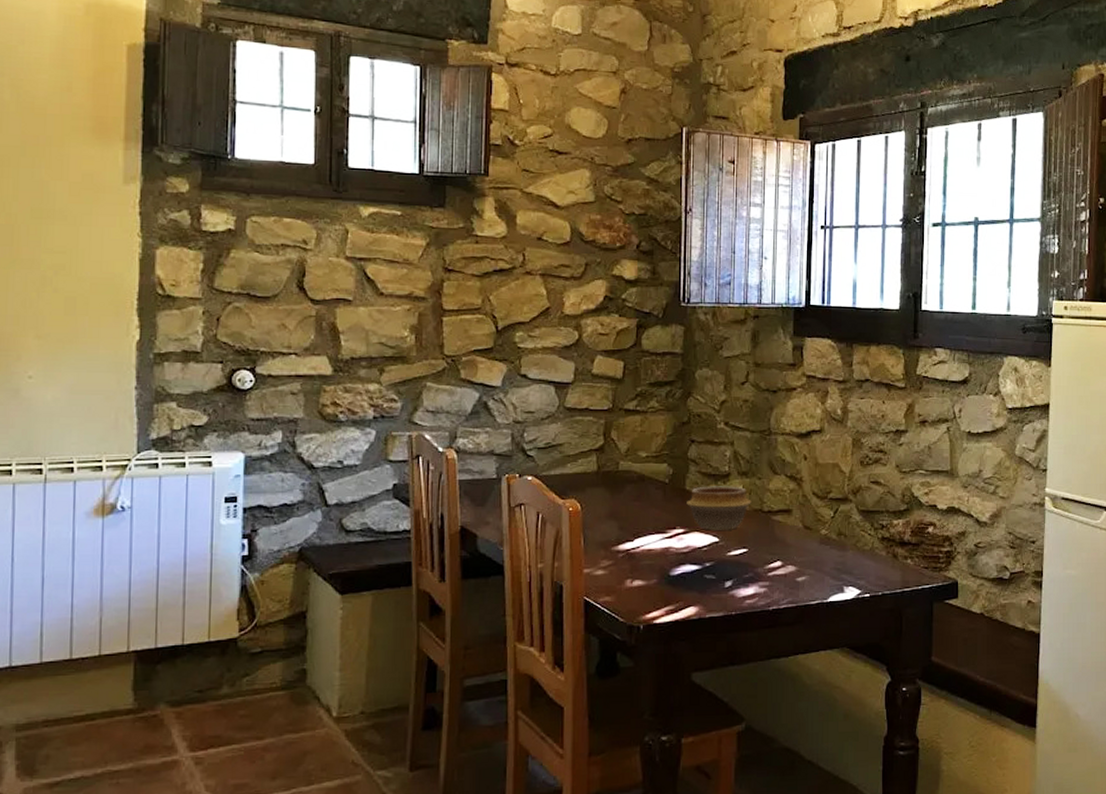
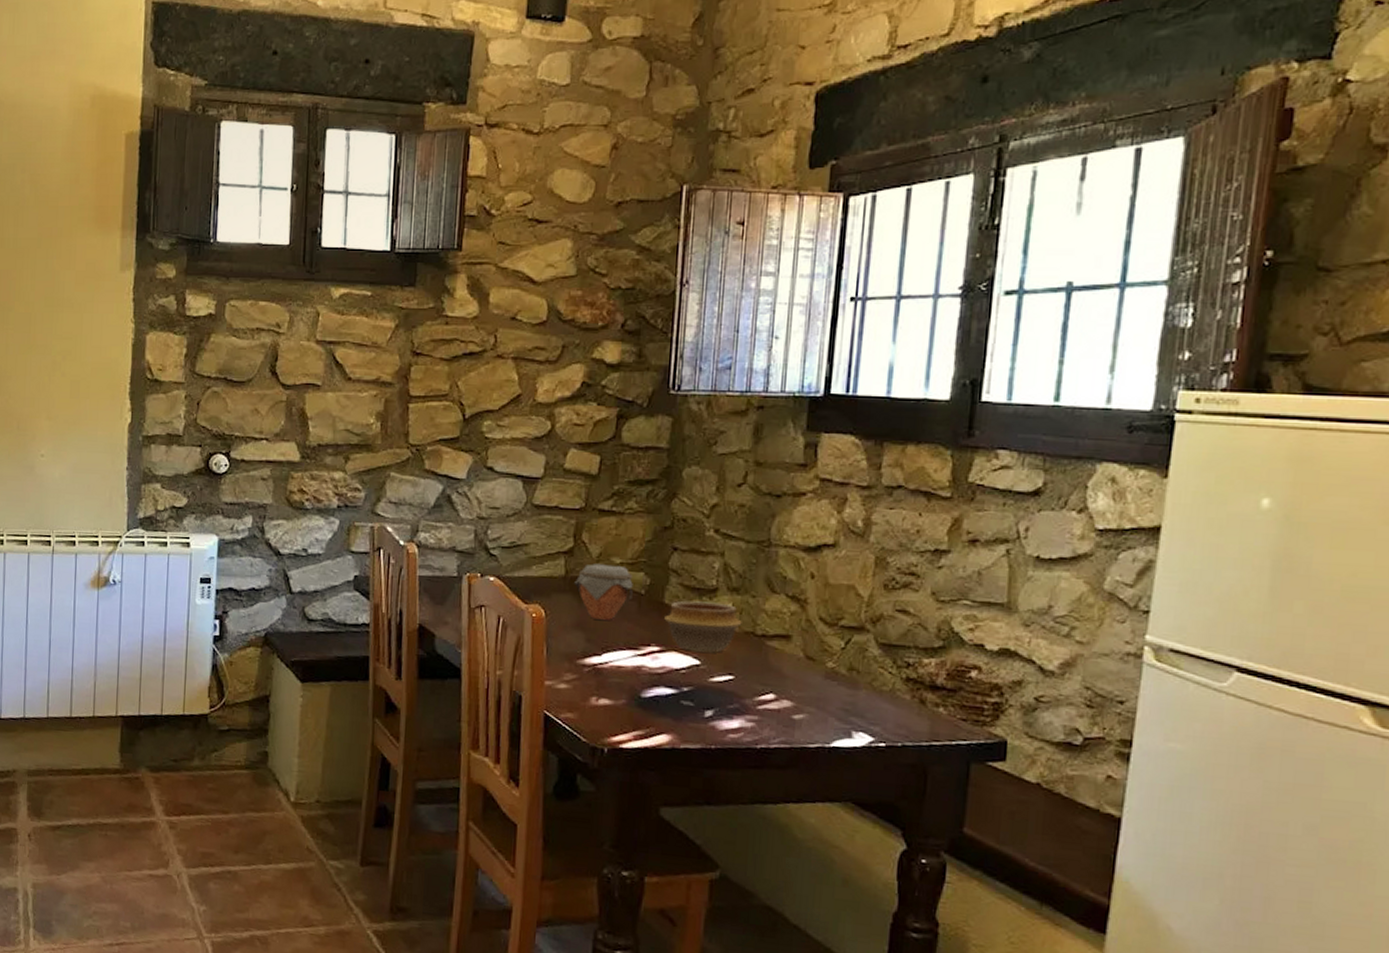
jar: none [606,458,659,508] -> present [574,564,634,620]

